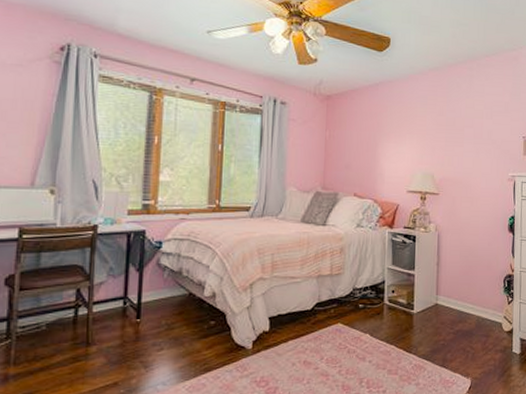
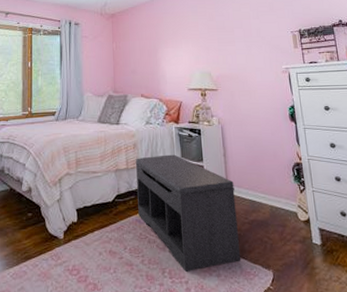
bench: none [339,261,444,381] -> present [135,154,241,272]

